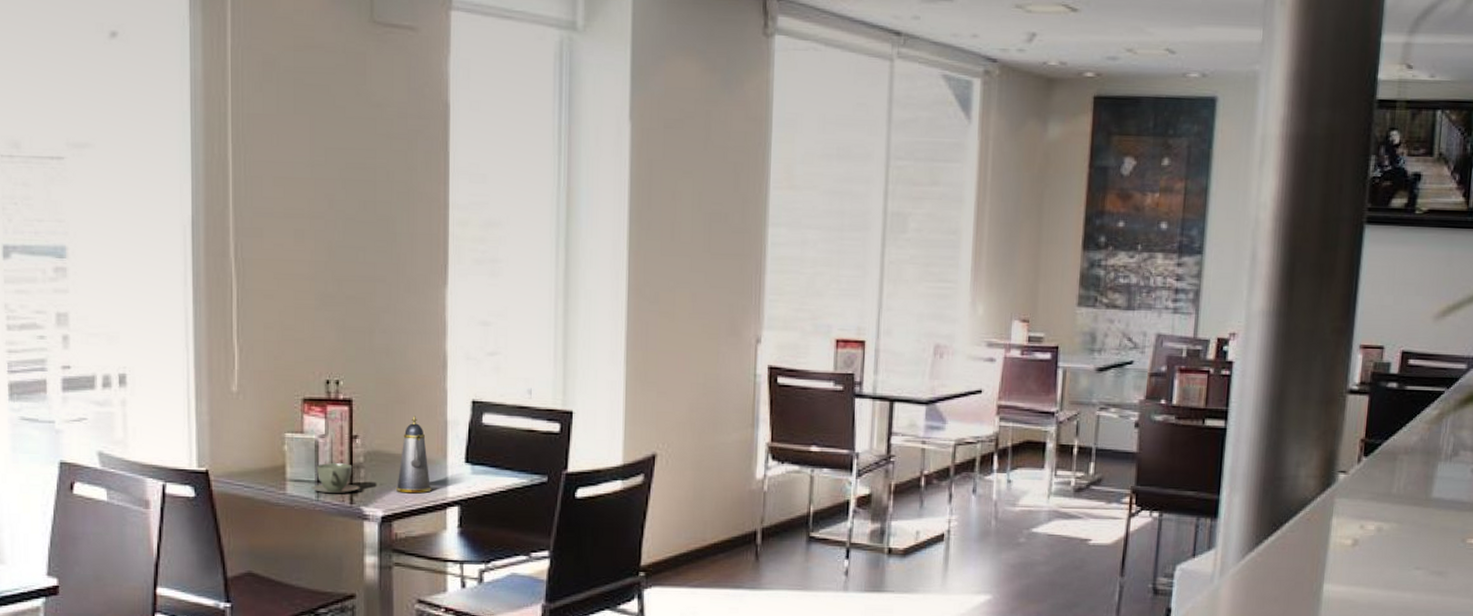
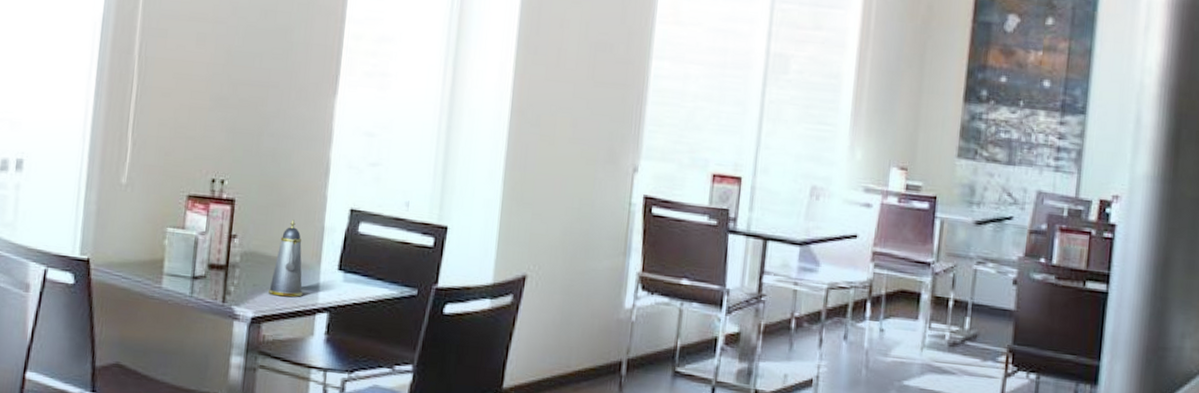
teacup: present [311,463,360,494] -> none [186,260,234,292]

